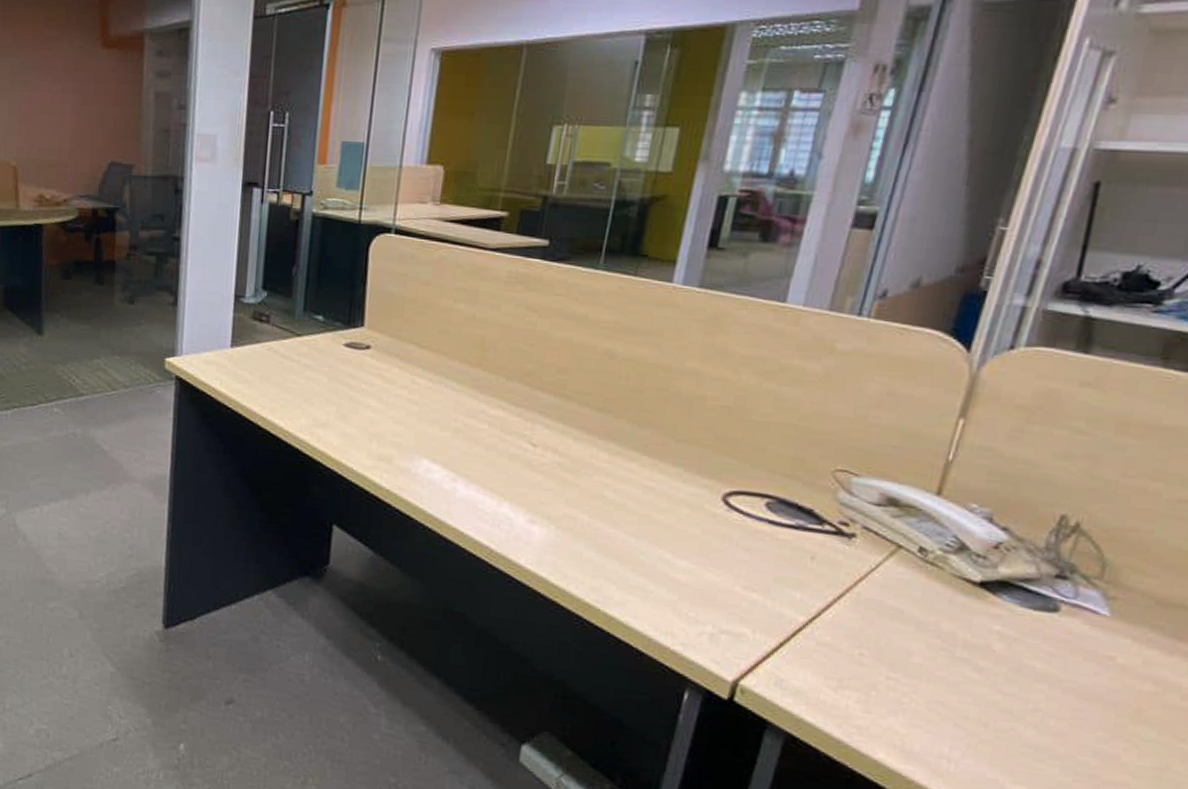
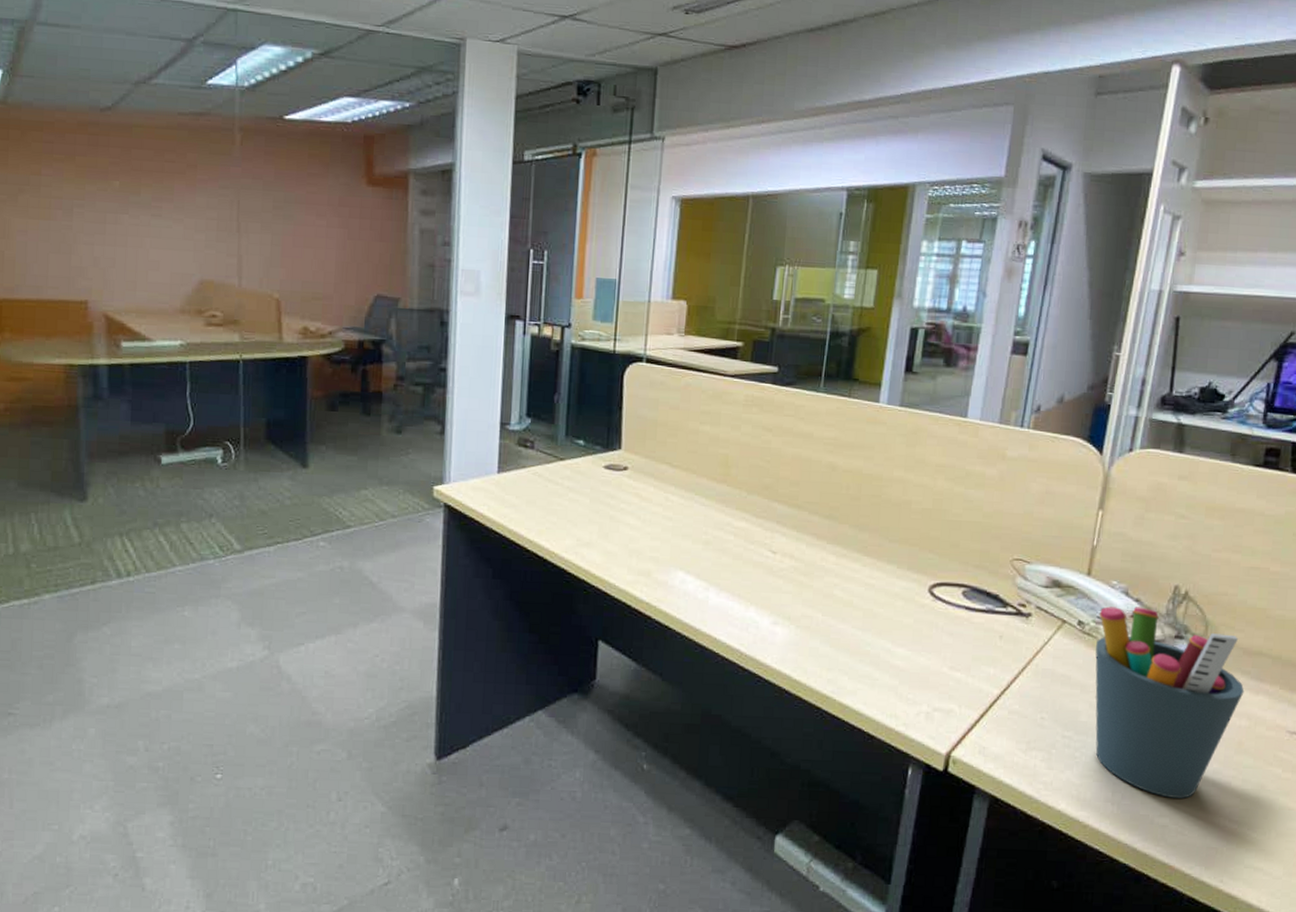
pen holder: none [930,533,1152,767] -> present [1095,606,1244,799]

